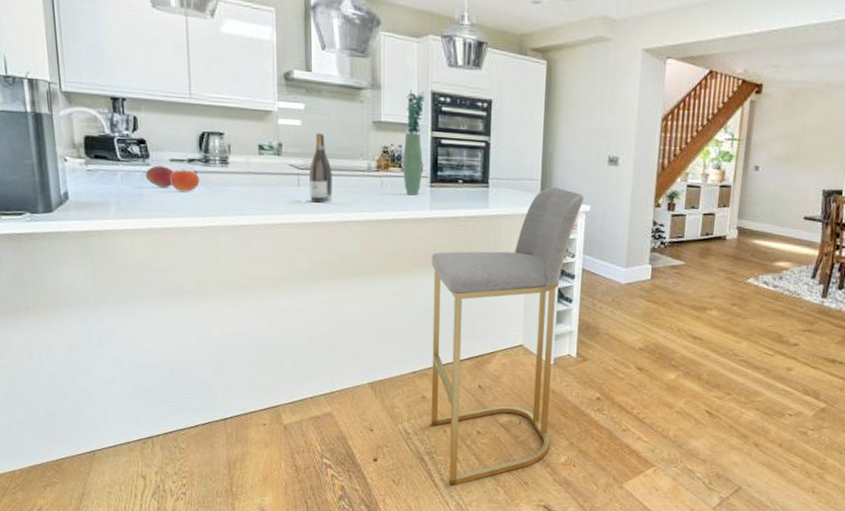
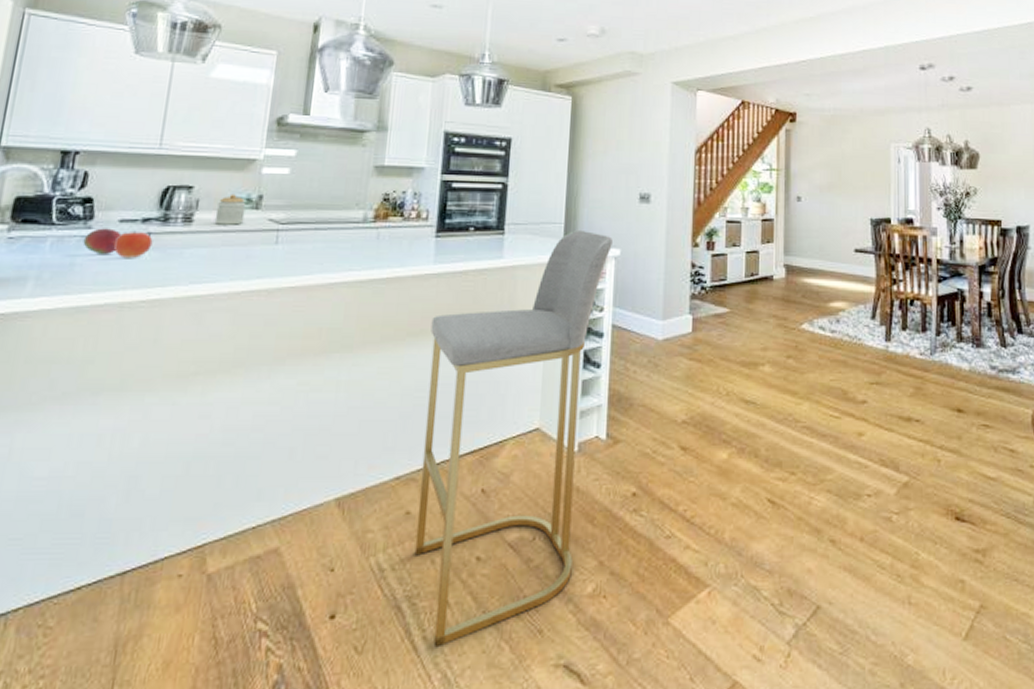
jar: none [245,141,270,169] -> present [214,194,246,225]
wine bottle: present [308,133,332,203] -> none [288,182,320,263]
vase: present [403,89,425,196] -> none [404,130,437,248]

